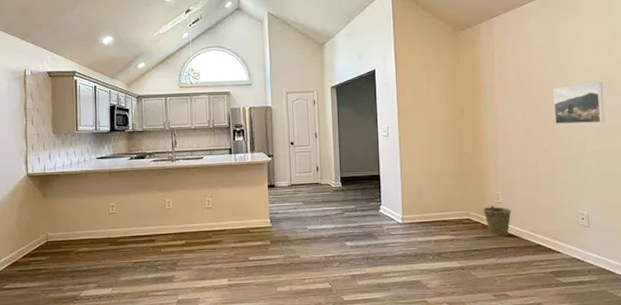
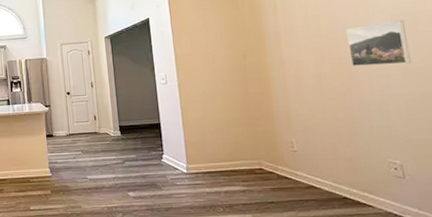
bucket: present [481,205,512,236] -> none [274,154,310,187]

